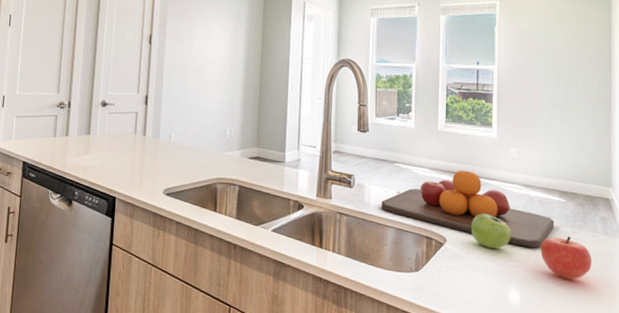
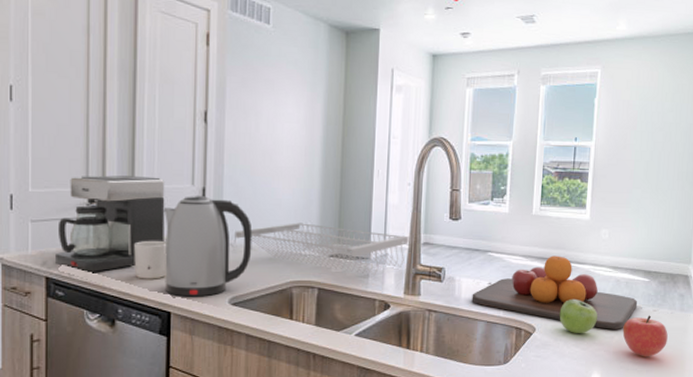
coffee maker: none [30,83,117,160] -> present [54,175,165,272]
mug: none [89,136,116,169] -> present [133,240,167,279]
kettle: none [112,101,185,186] -> present [163,195,253,297]
dish rack: none [170,127,320,178] -> present [235,223,409,276]

